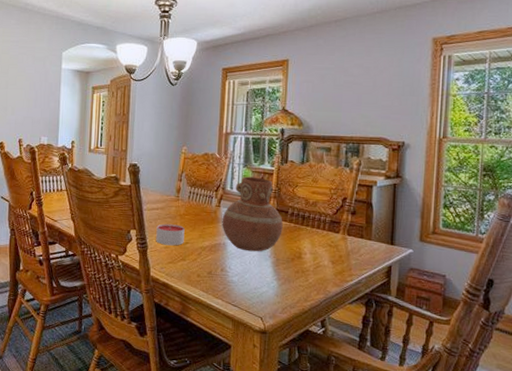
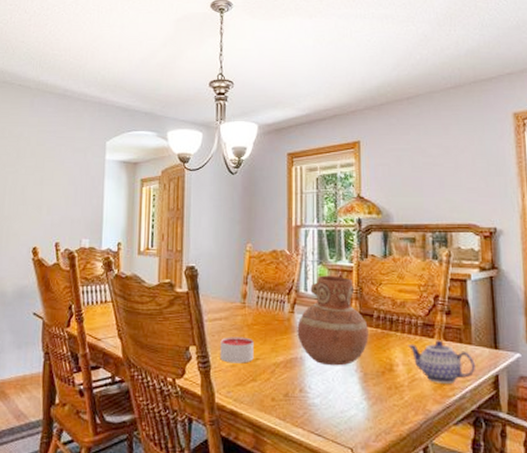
teapot: none [316,235,372,271] -> present [408,340,475,383]

